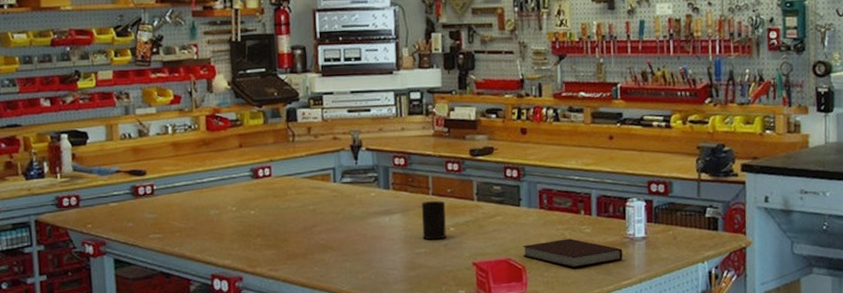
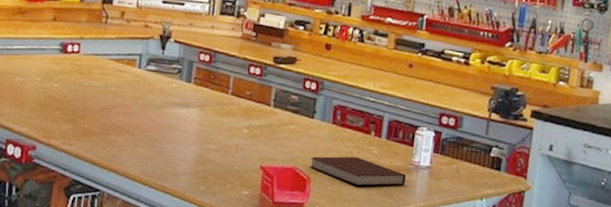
cup: present [422,201,447,240] -> none [216,100,242,139]

